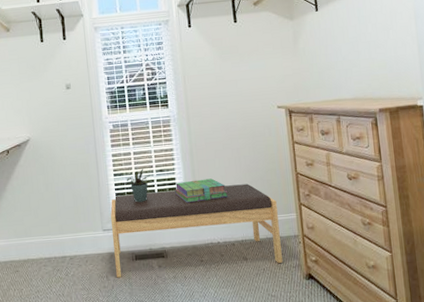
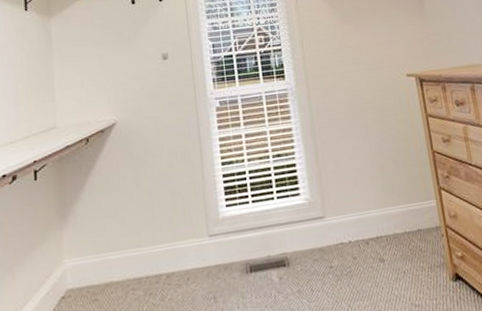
bench: present [110,183,283,278] -> none [218,166,425,298]
potted plant: present [127,169,151,203] -> none [237,154,267,197]
stack of books: present [175,178,228,203] -> none [296,162,358,195]

